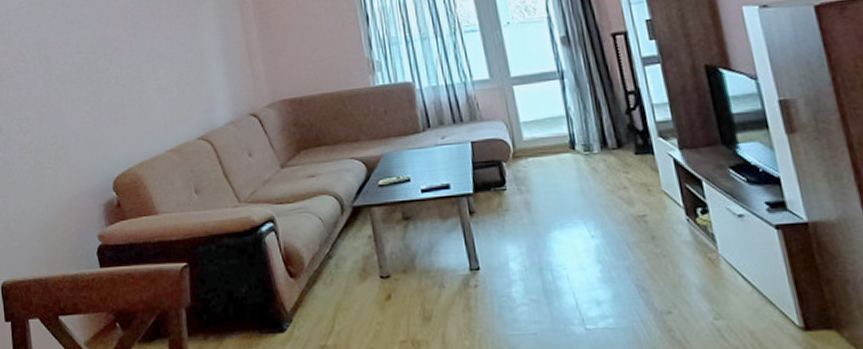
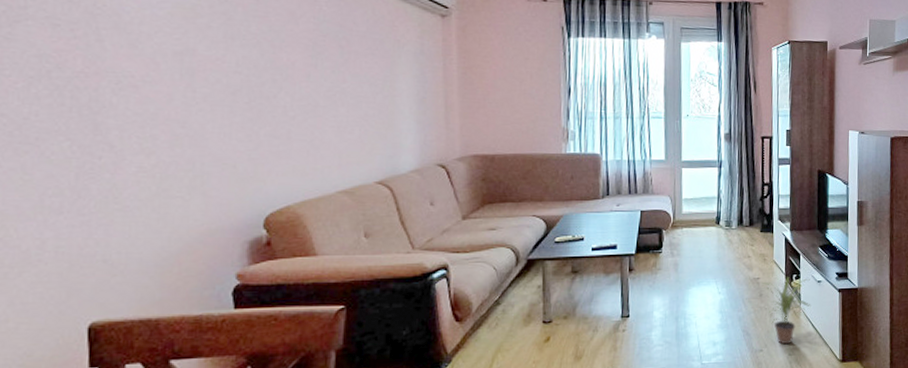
potted plant: none [649,212,735,305] -> present [761,277,811,345]

